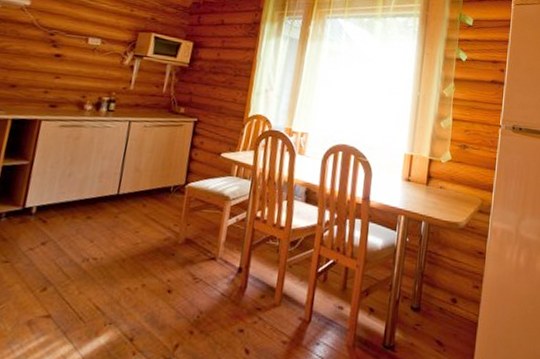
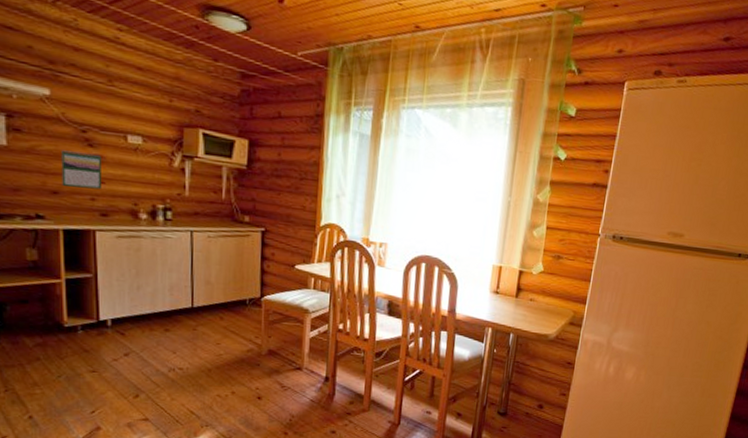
calendar: none [21,50,62,84] -> present [61,150,103,190]

